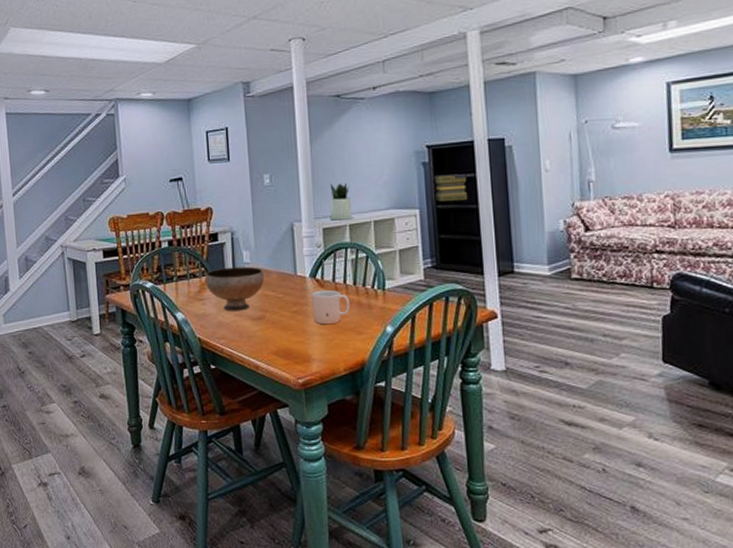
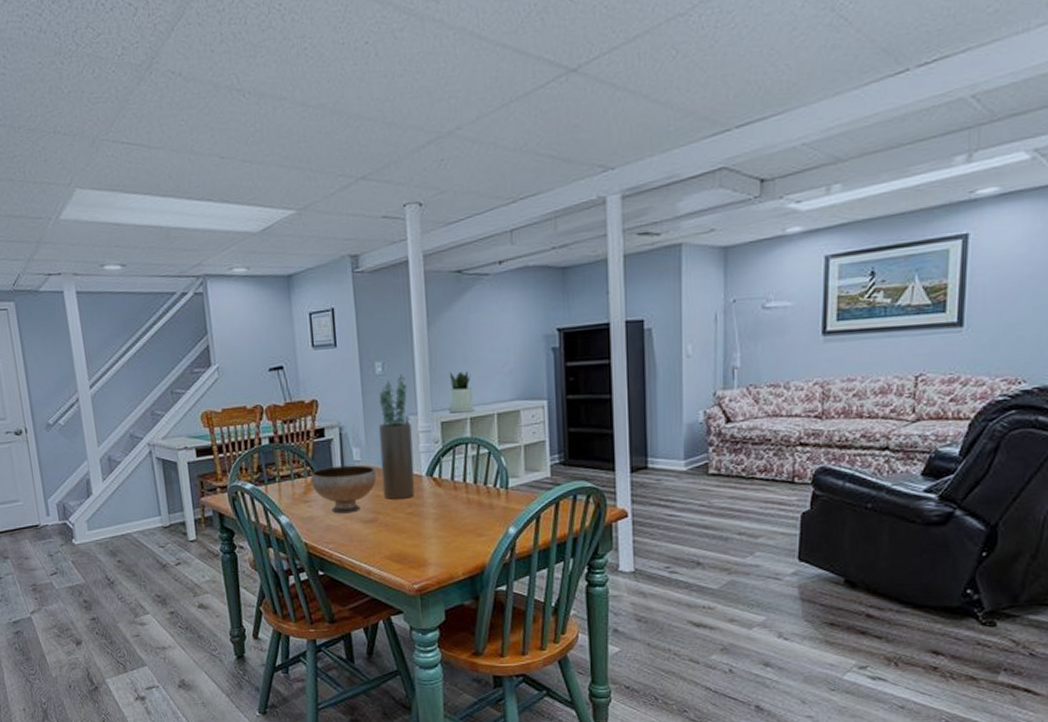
vase: none [267,185,300,300] -> present [379,374,416,500]
mug: present [311,289,351,325] -> none [428,489,471,527]
decorative box: present [433,173,468,202] -> none [564,360,601,392]

